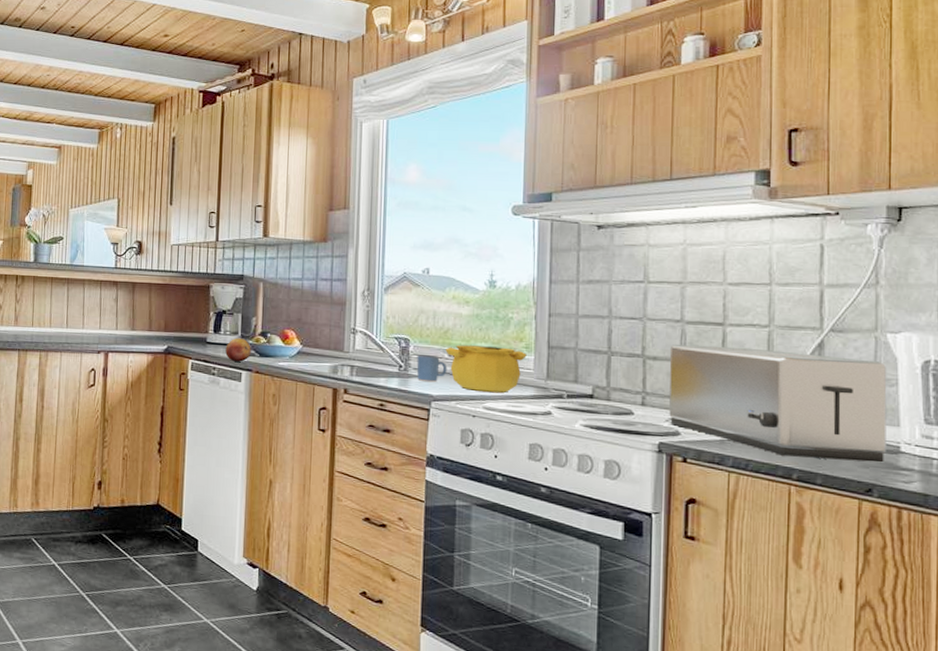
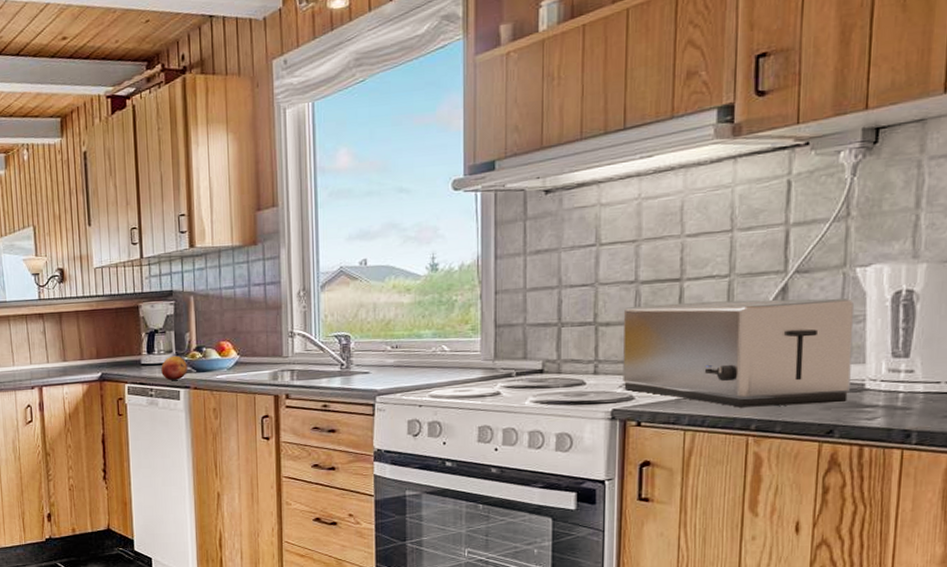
mug: present [416,355,448,383] -> none [359,349,391,378]
cooking pot: present [445,345,527,393] -> none [388,332,473,380]

